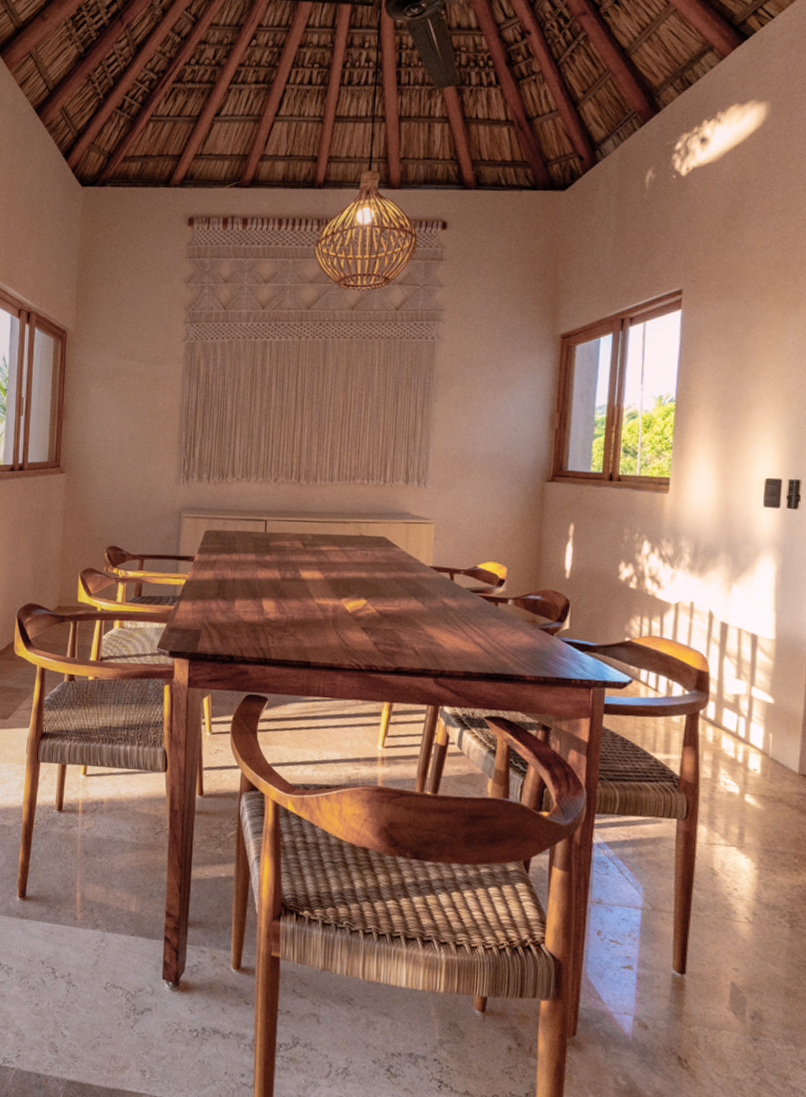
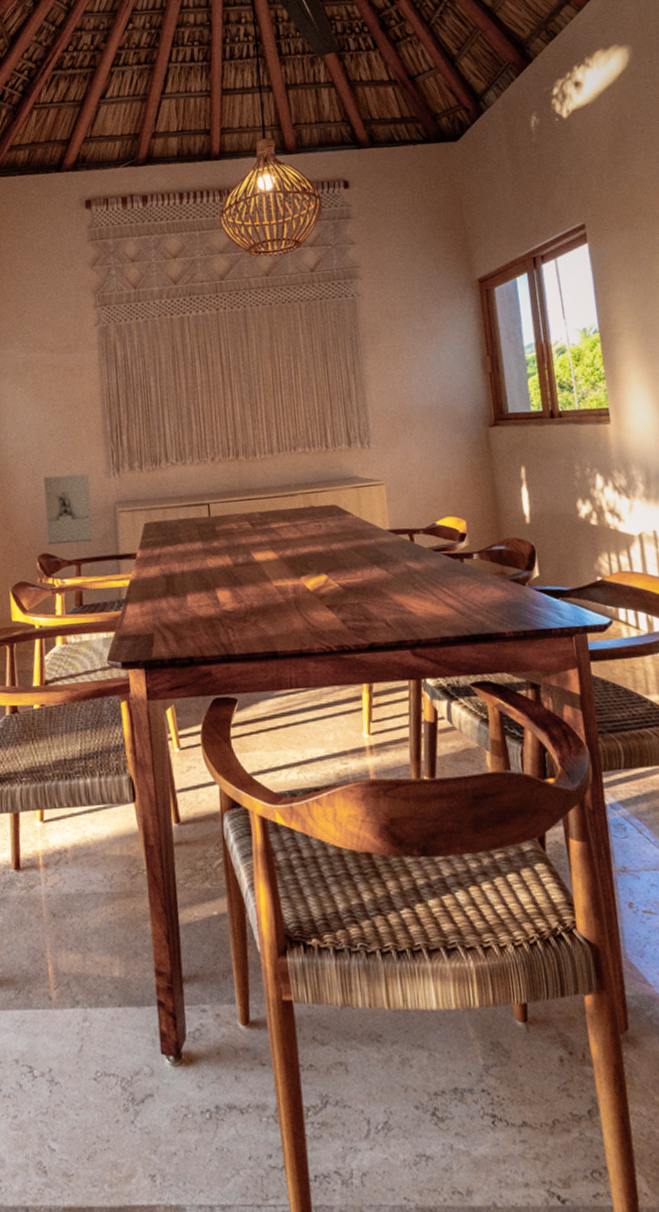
wall sculpture: none [116,476,161,541] -> present [44,474,93,544]

